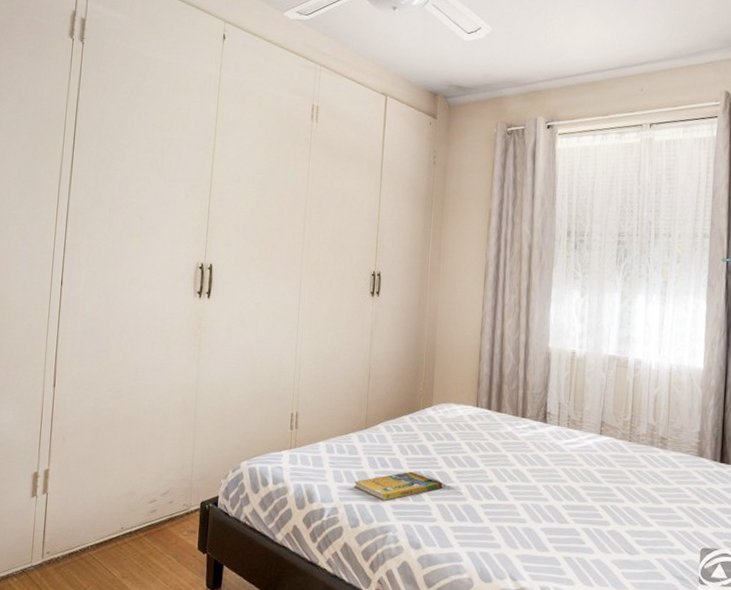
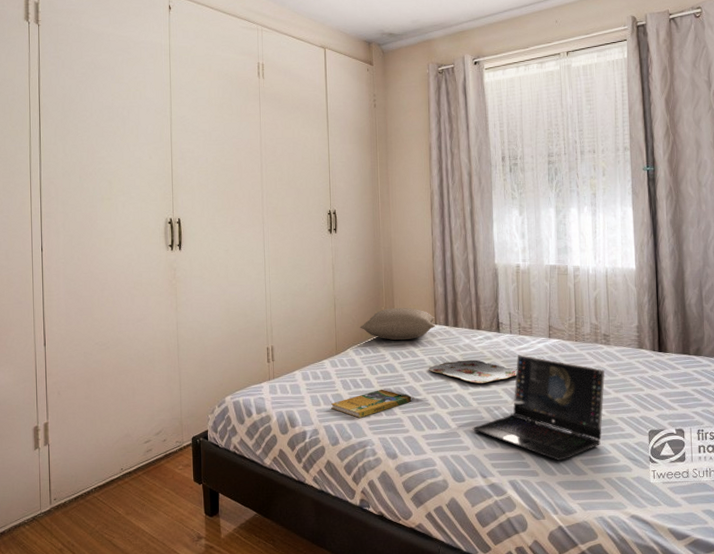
pillow: none [394,384,477,421] -> present [360,307,435,340]
serving tray: none [464,449,562,477] -> present [428,360,517,383]
laptop: none [506,450,659,571] -> present [472,355,605,461]

